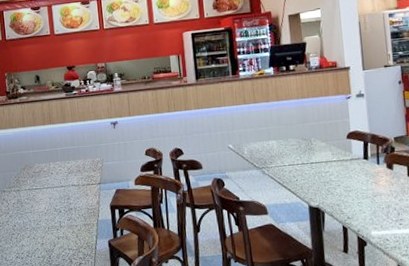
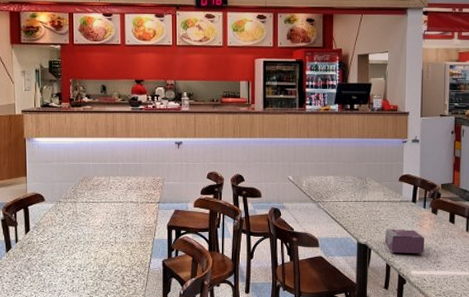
tissue box: none [338,188,384,214] -> present [385,229,425,254]

